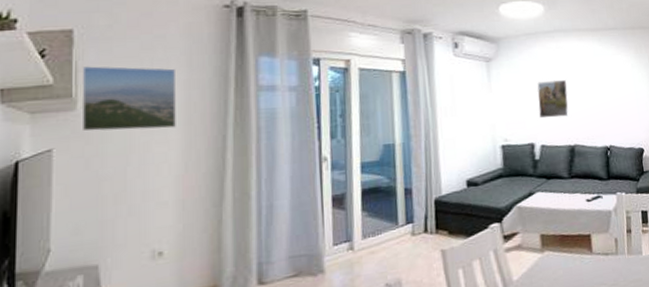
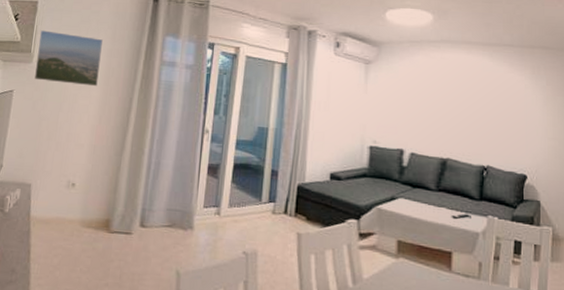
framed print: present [537,80,569,118] -> none [413,90,447,129]

